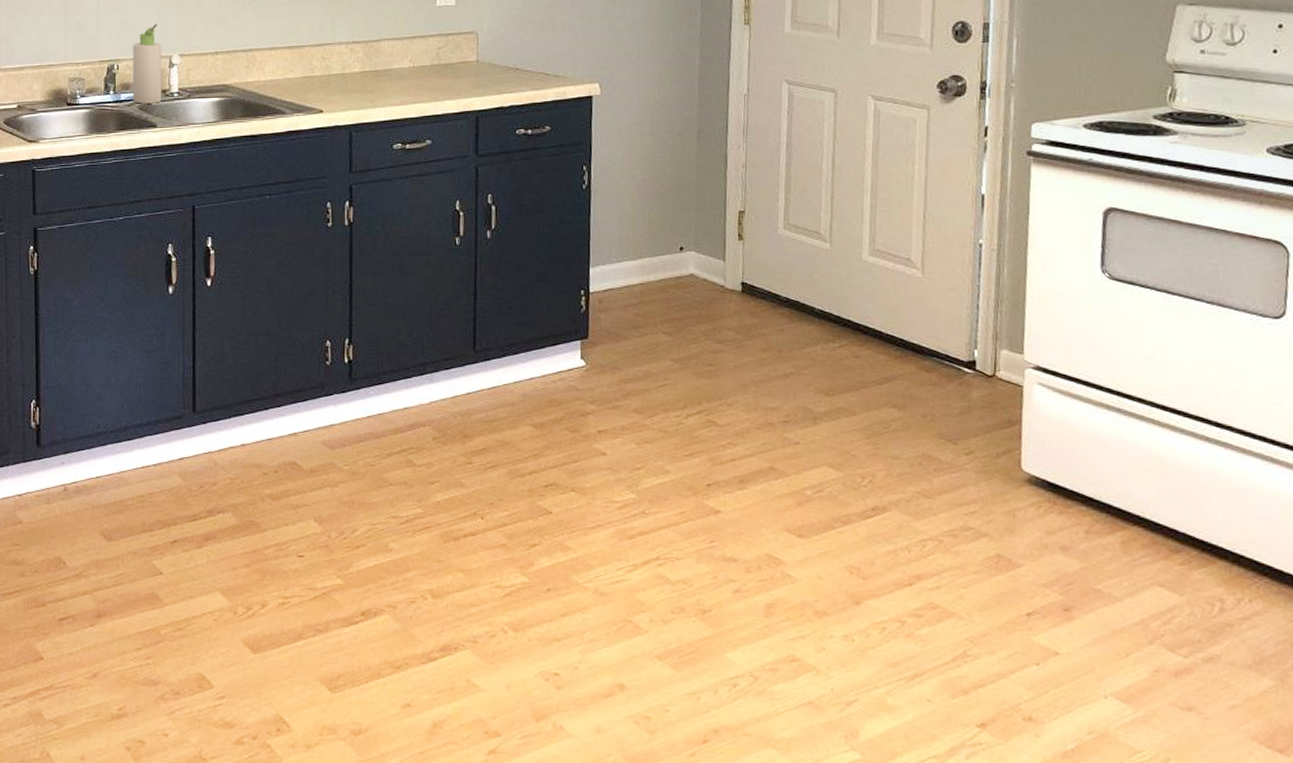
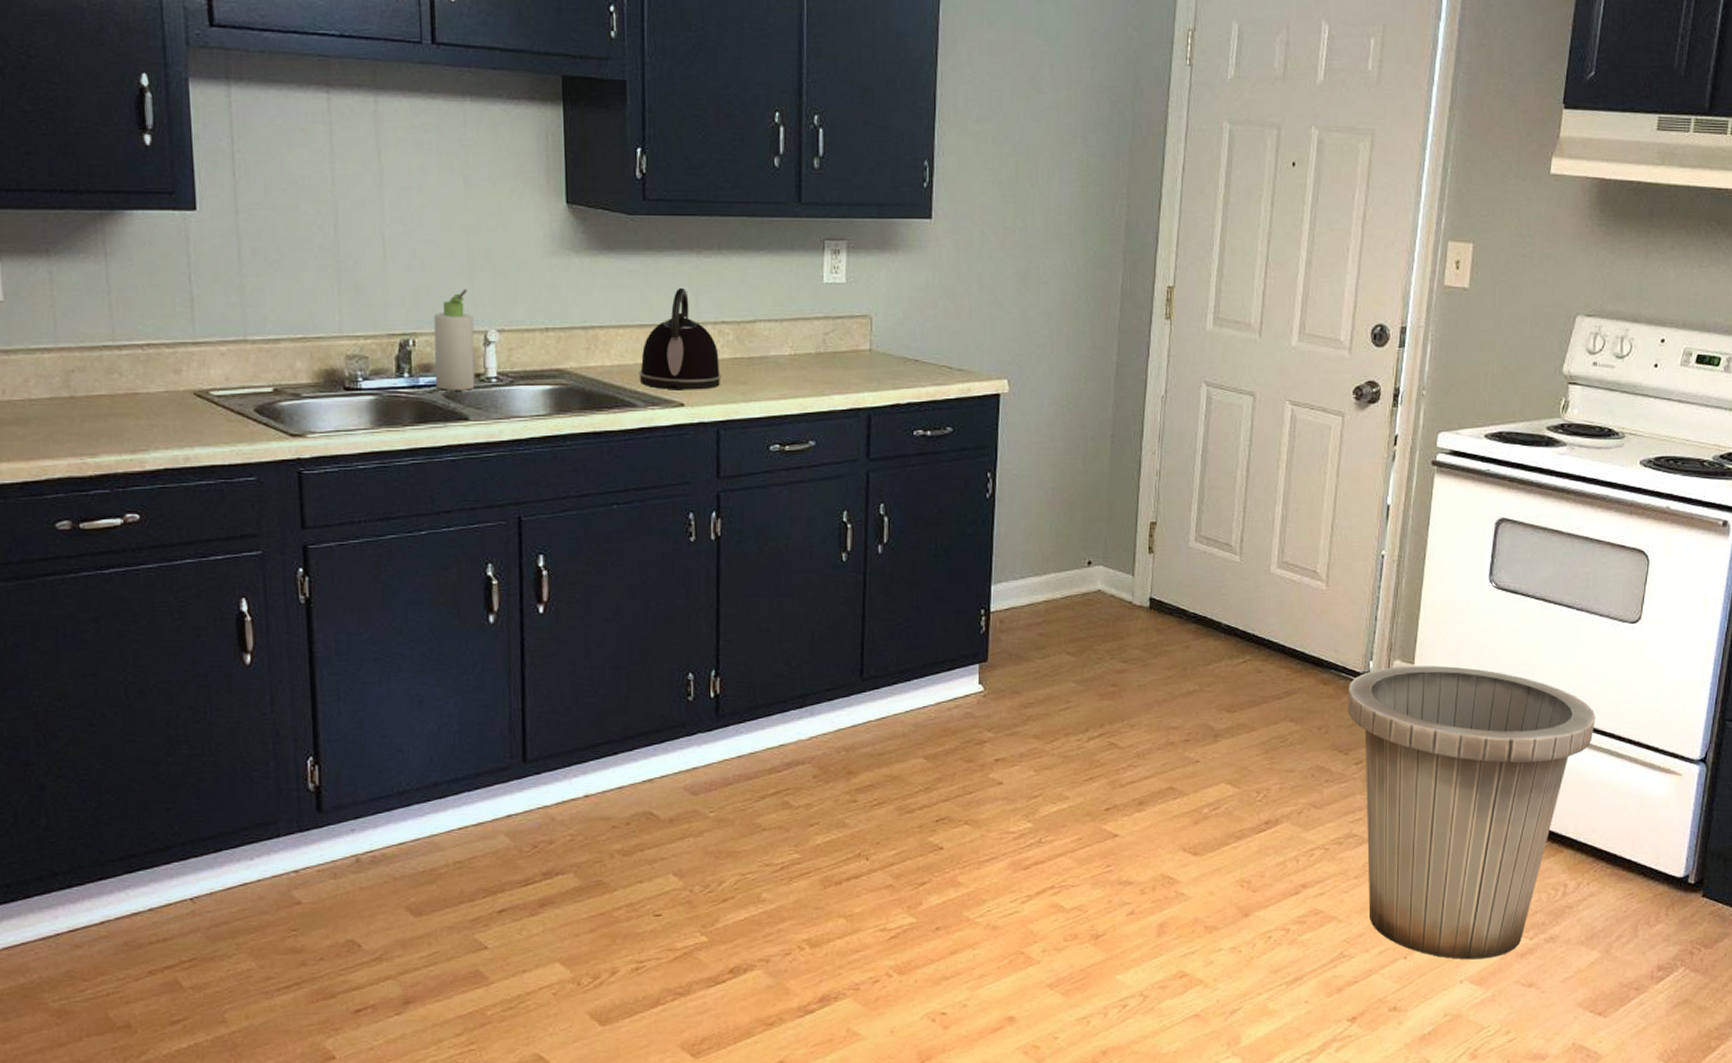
kettle: none [287,15,353,100] -> present [638,287,721,390]
trash can: none [952,356,1242,674] -> present [1347,665,1596,960]

